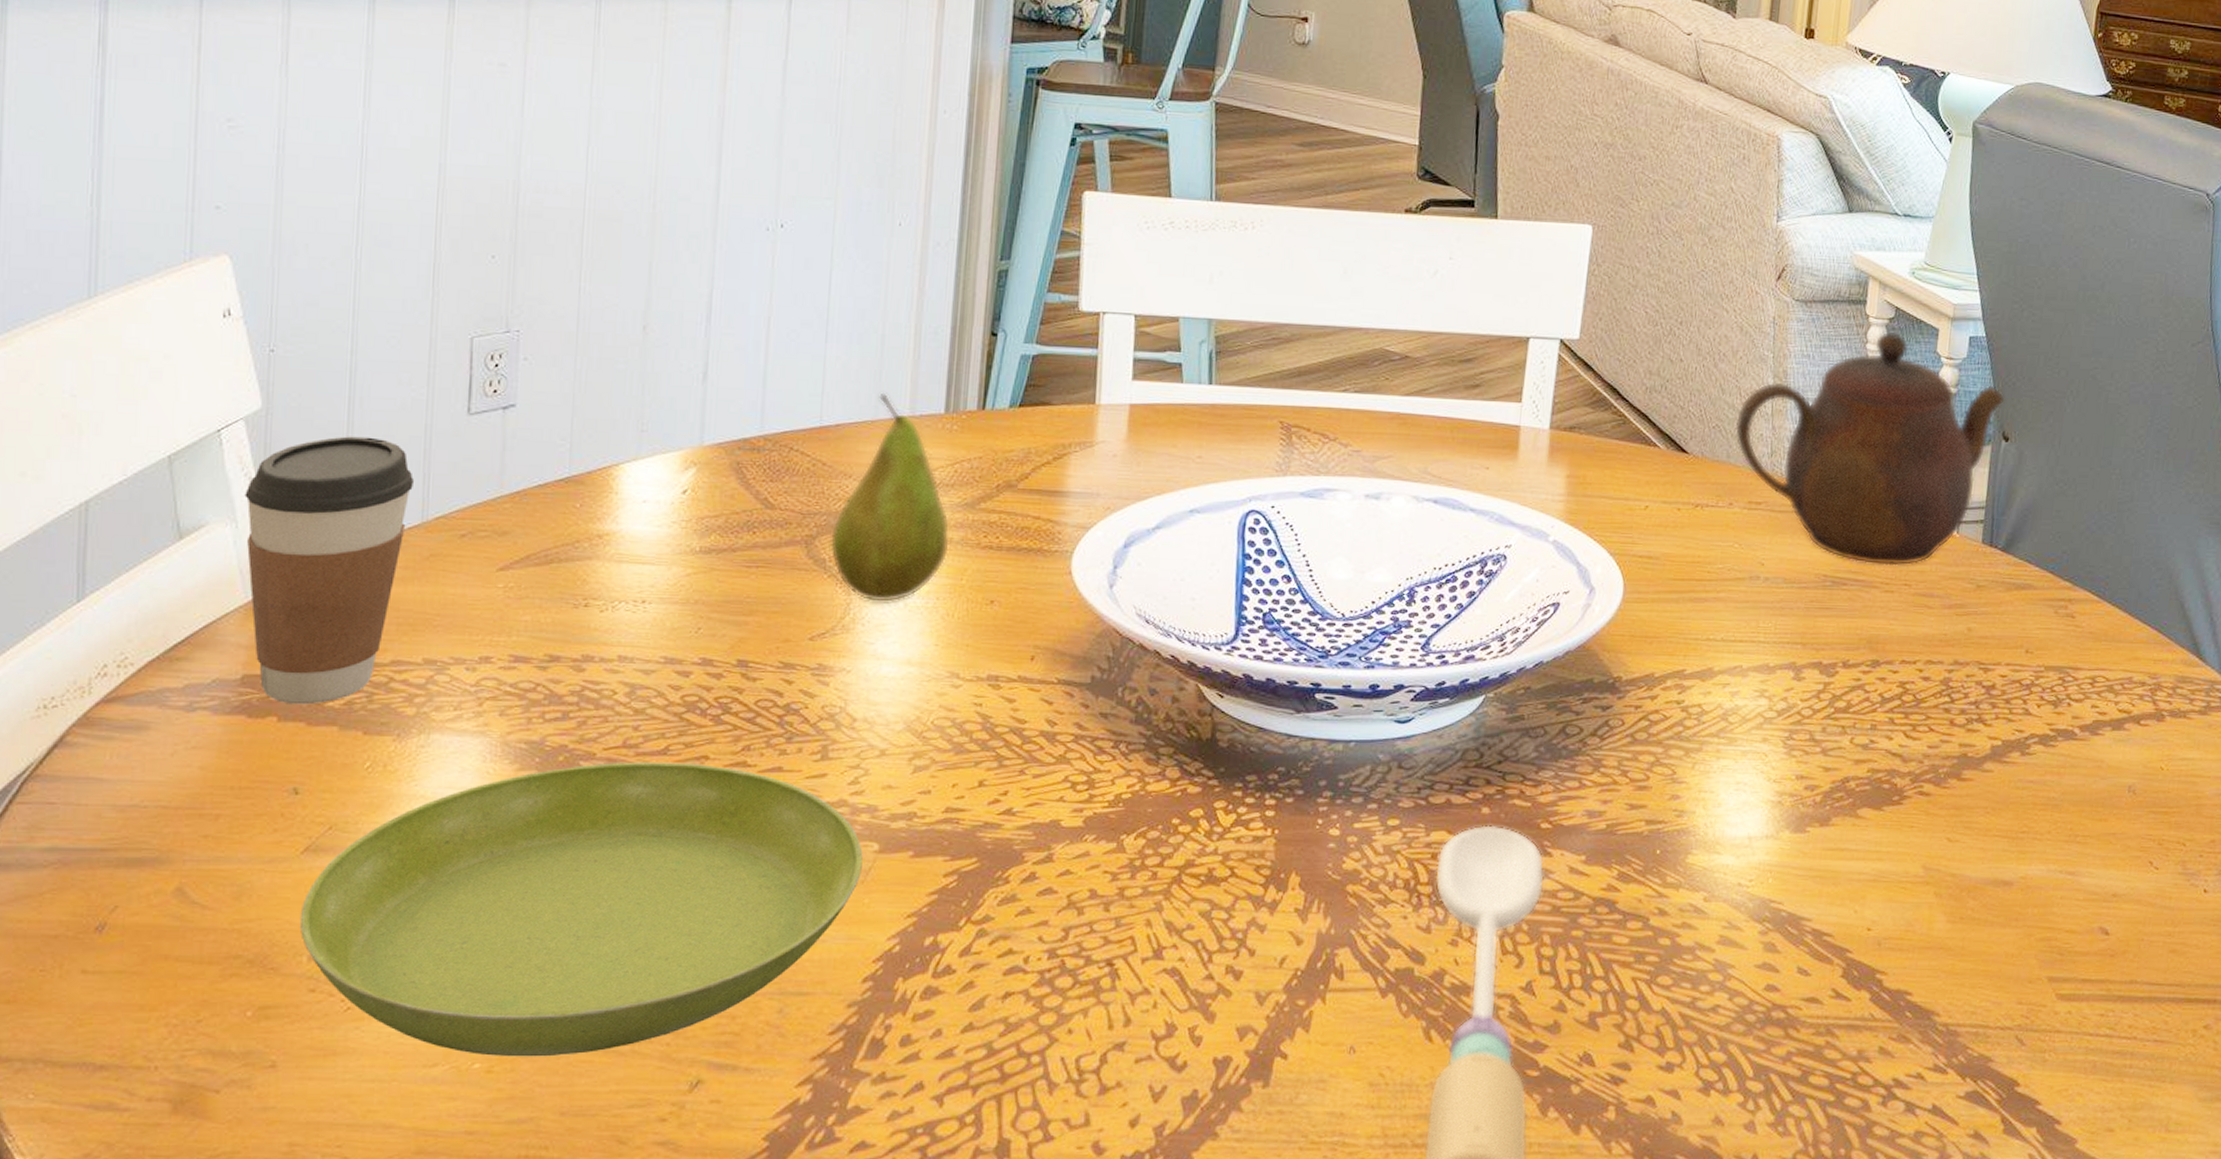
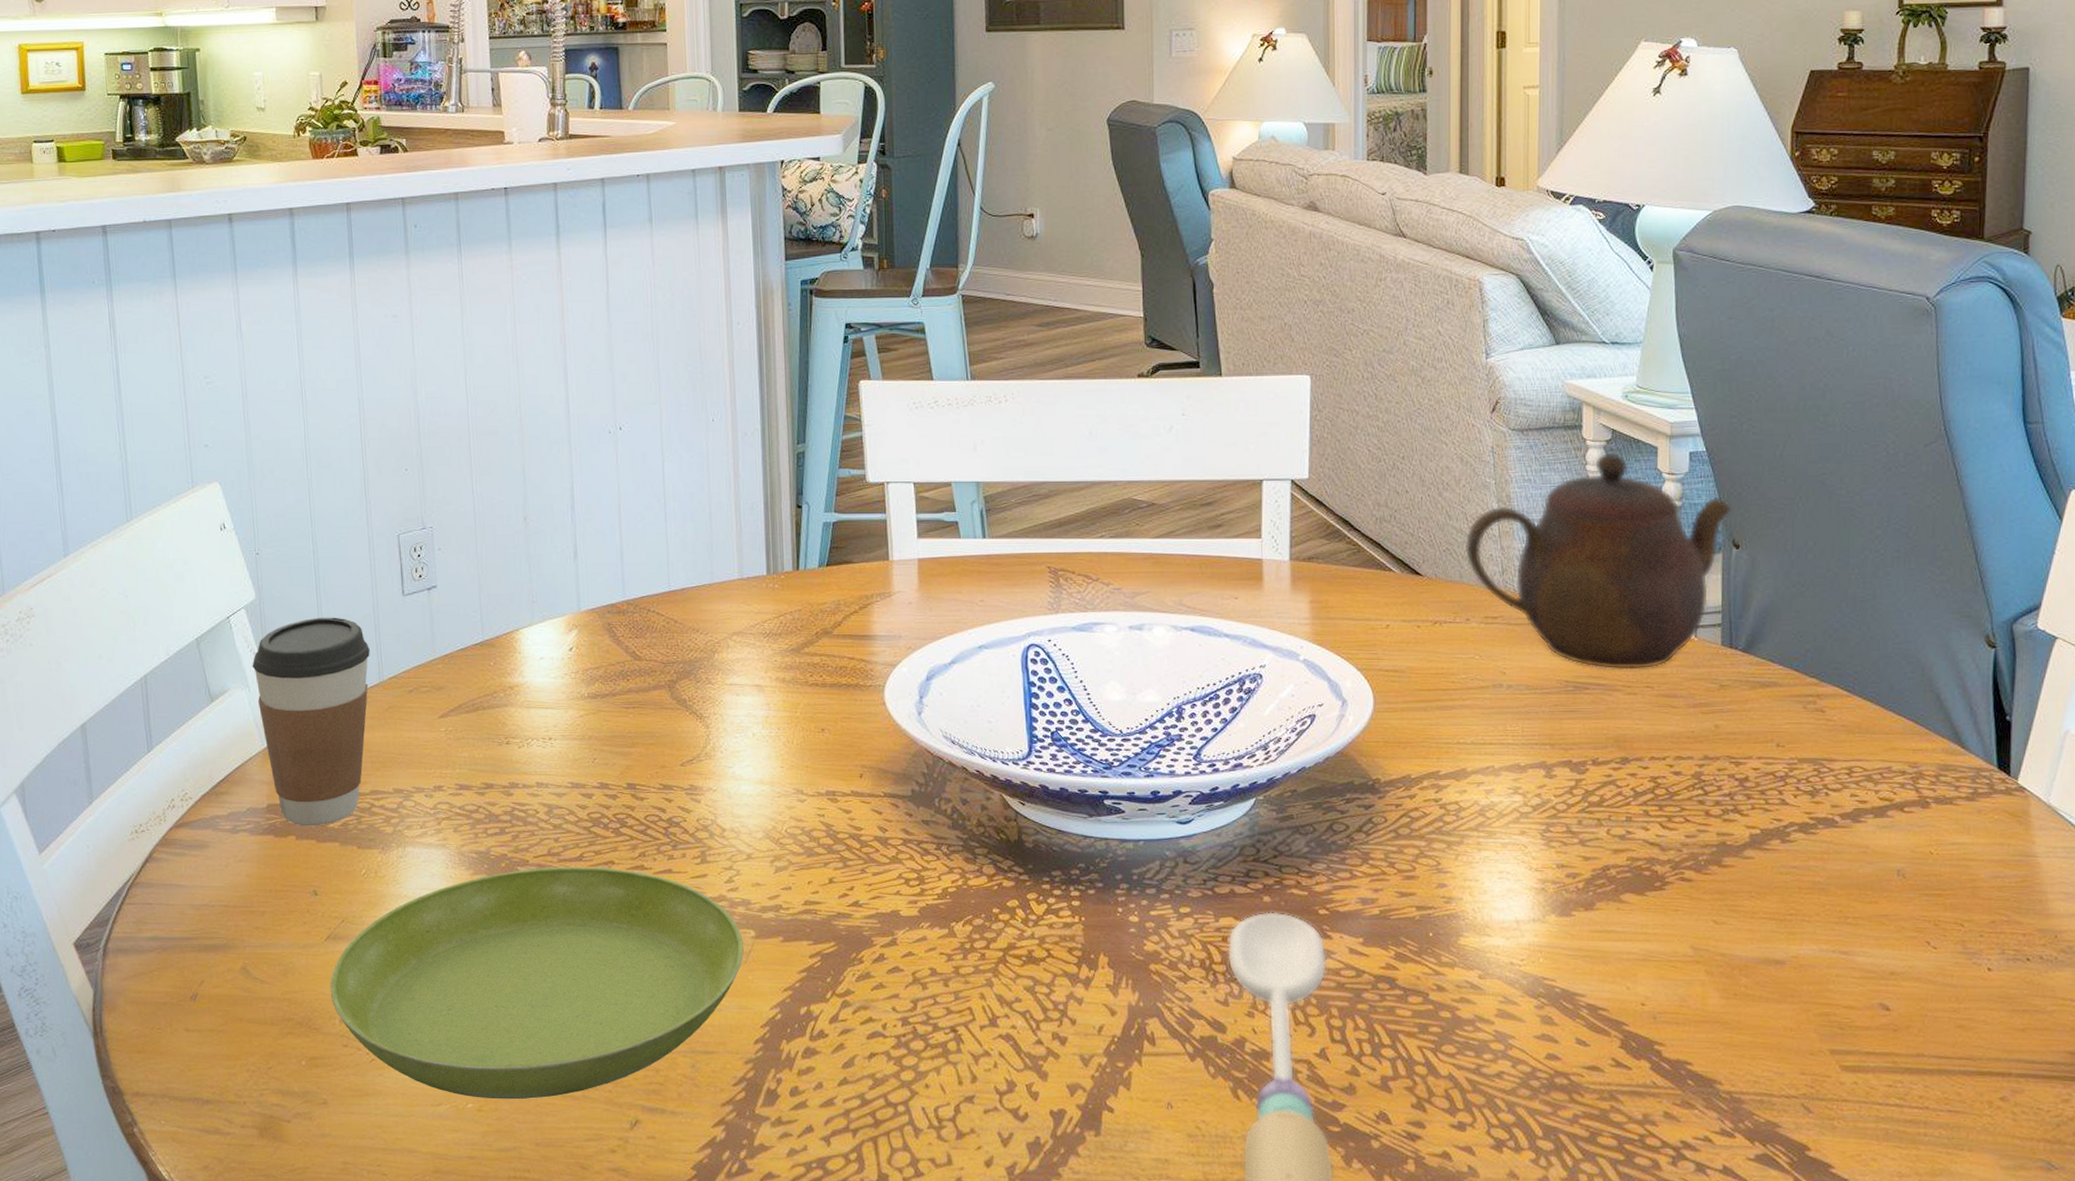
fruit: present [829,392,951,603] -> none [687,560,783,734]

